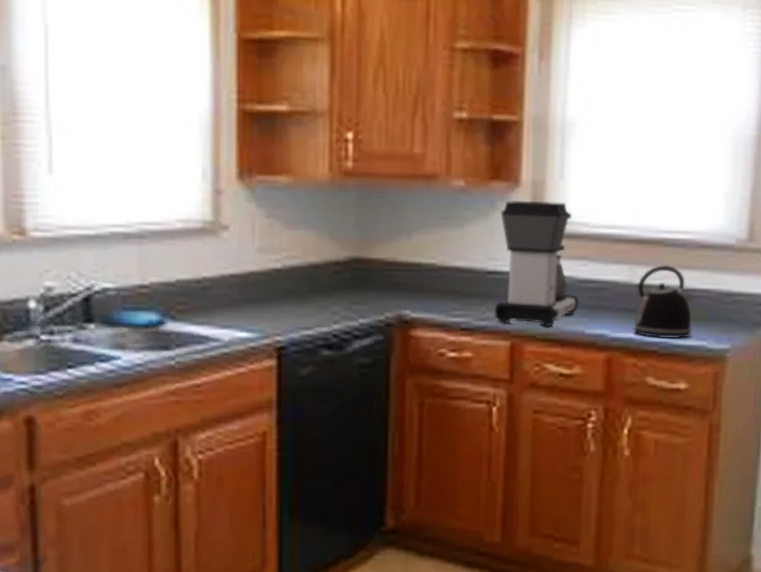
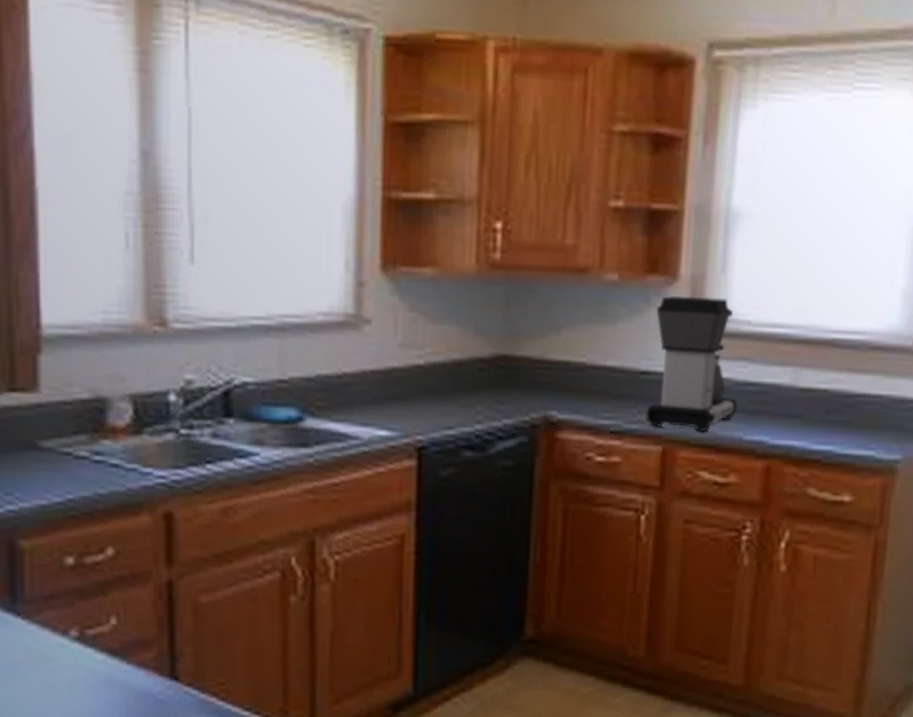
kettle: present [632,264,694,339] -> none [794,367,863,448]

